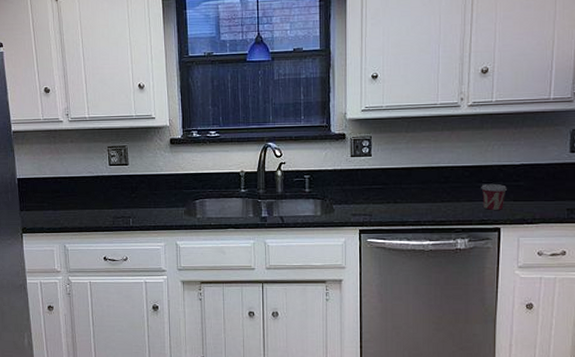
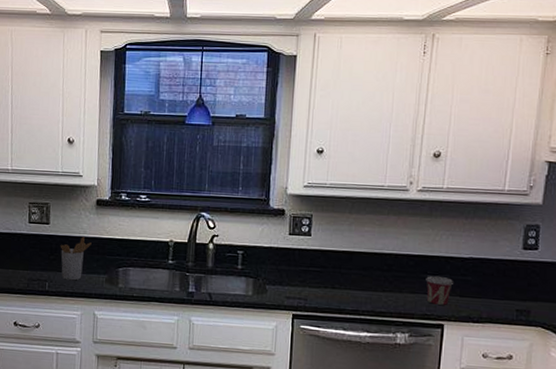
utensil holder: none [140,174,169,215] -> present [60,237,92,281]

